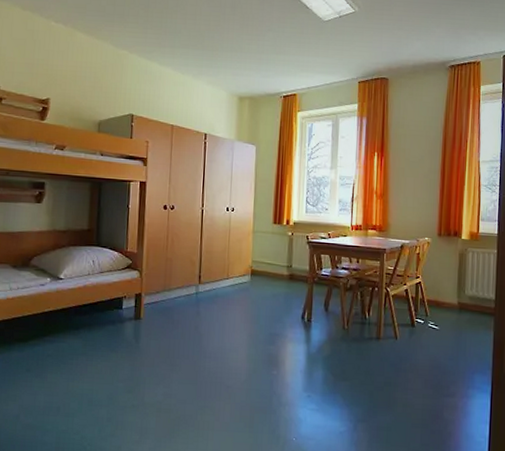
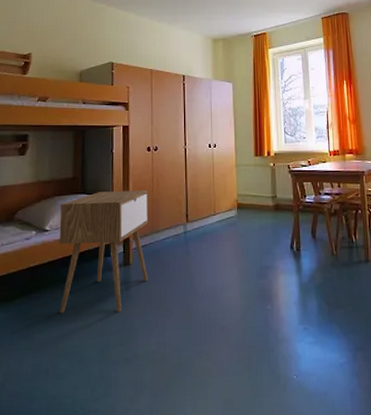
nightstand: none [71,246,163,363] -> present [59,190,149,314]

